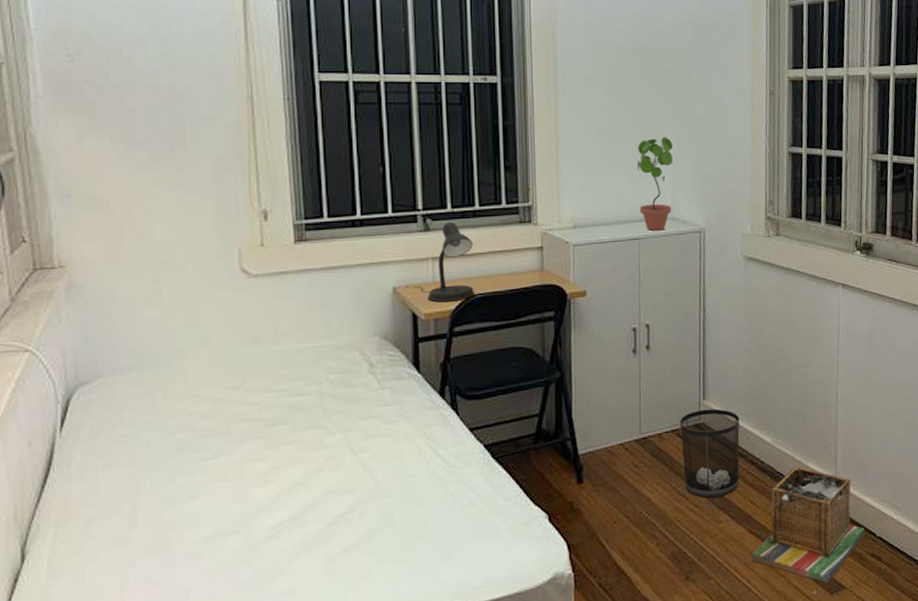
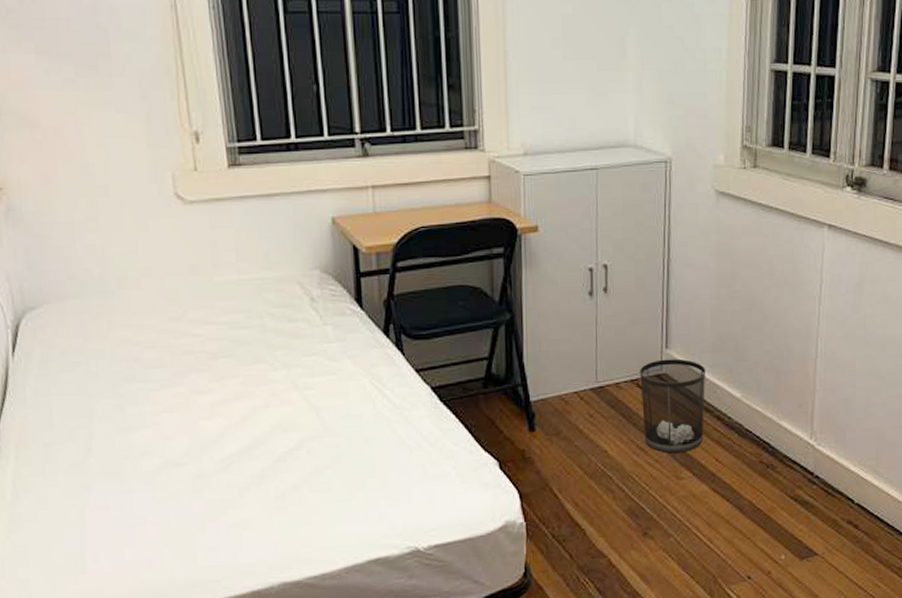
desk lamp: present [405,221,475,303] -> none [344,146,419,235]
potted plant: present [637,137,673,232] -> none [595,51,637,161]
laundry basket: present [752,466,865,584] -> none [715,424,841,549]

